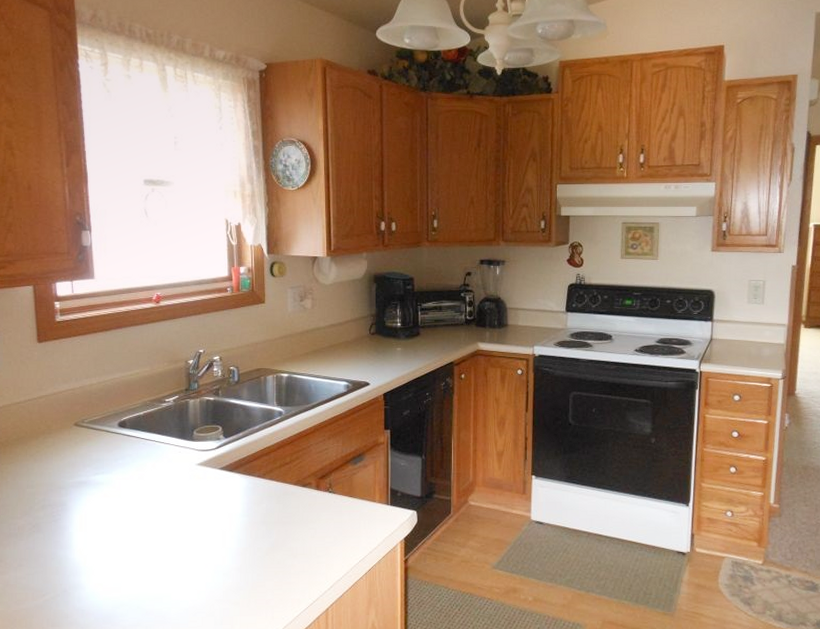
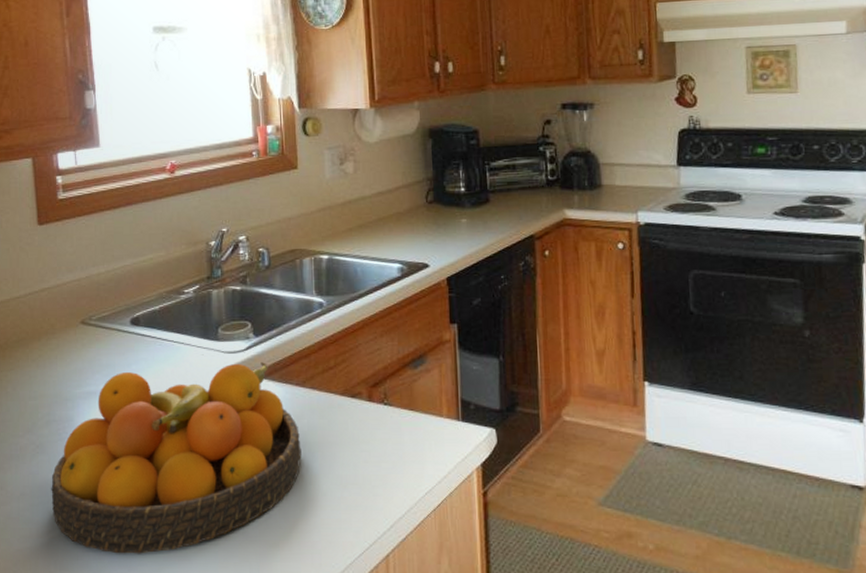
fruit bowl: none [45,458,260,612] -> present [51,361,302,554]

